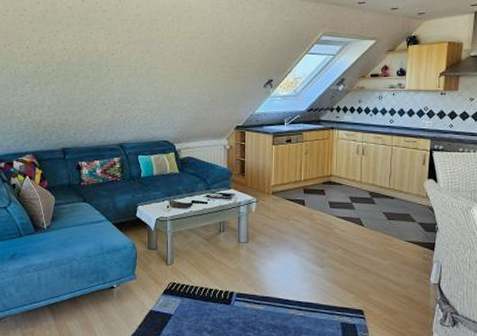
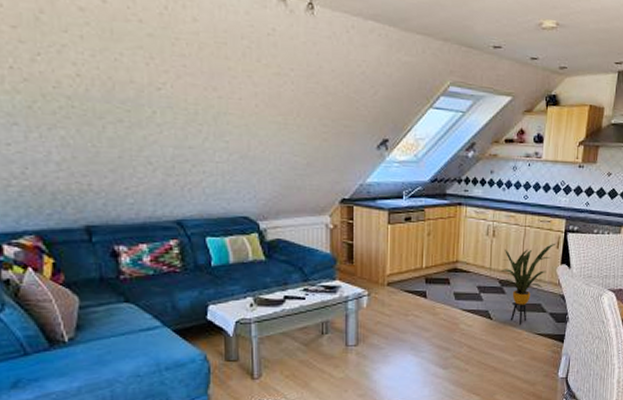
house plant: none [371,160,423,232] -> present [501,243,557,325]

